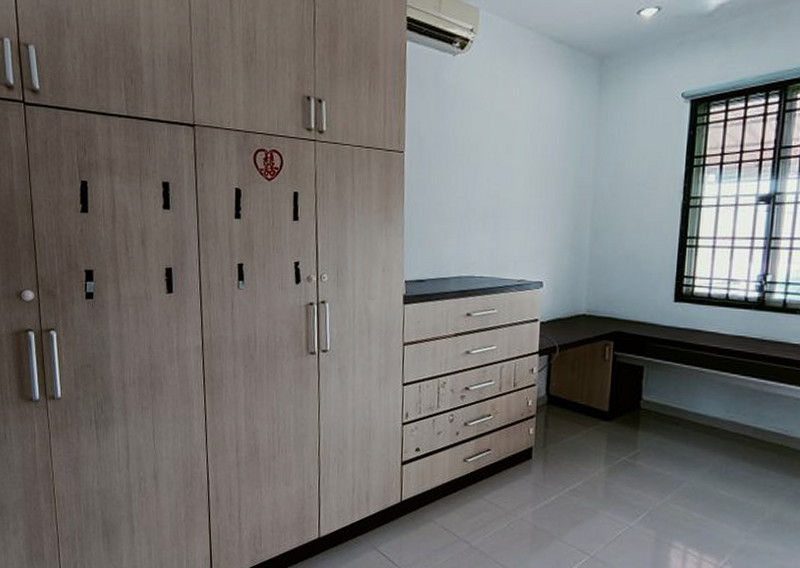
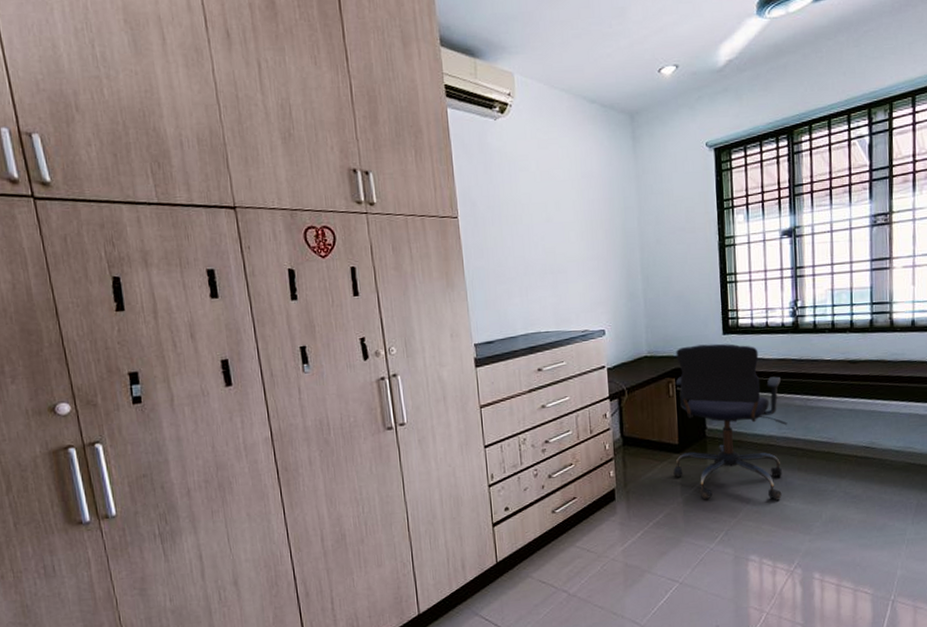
office chair: none [599,309,737,489] -> present [673,343,788,501]

